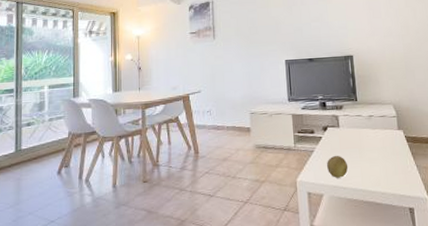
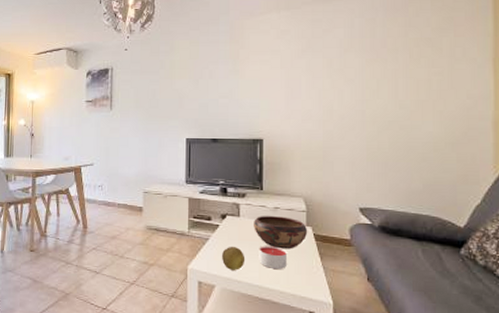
decorative bowl: none [352,123,400,153] -> present [254,216,308,249]
candle: none [359,151,385,172] -> present [259,246,287,269]

